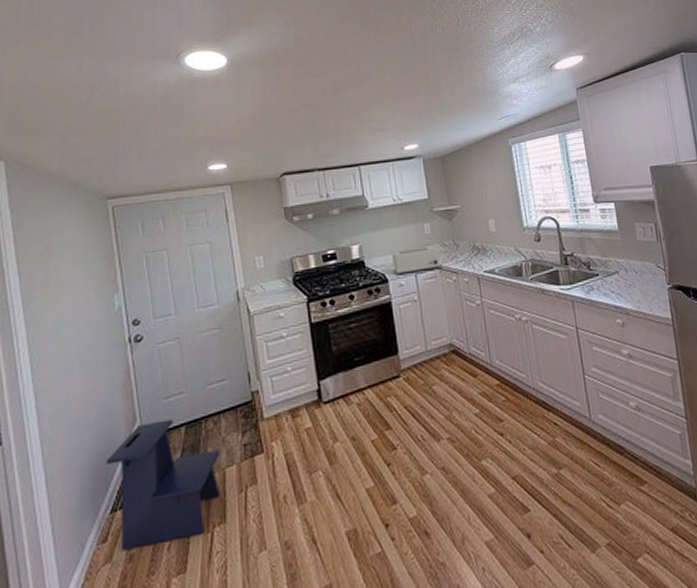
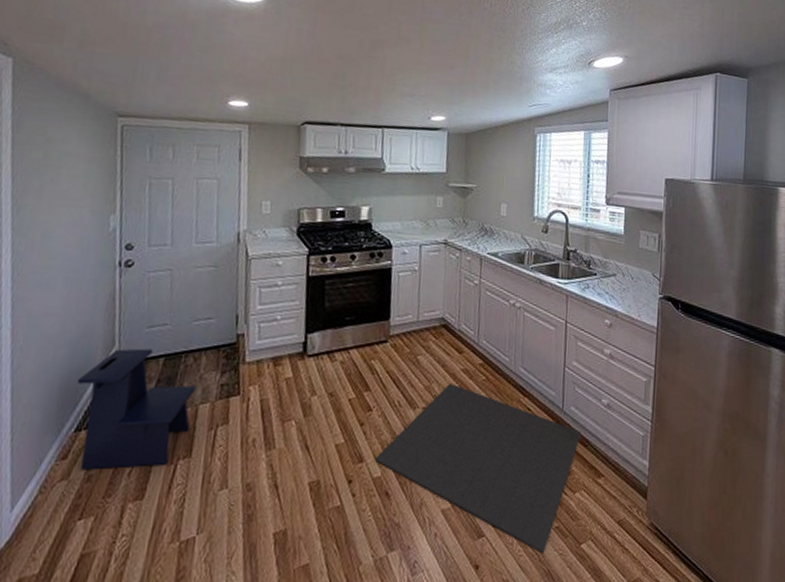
toaster: present [391,245,440,276] -> none [399,218,447,244]
floor mat: none [409,409,615,575] -> present [375,384,582,555]

